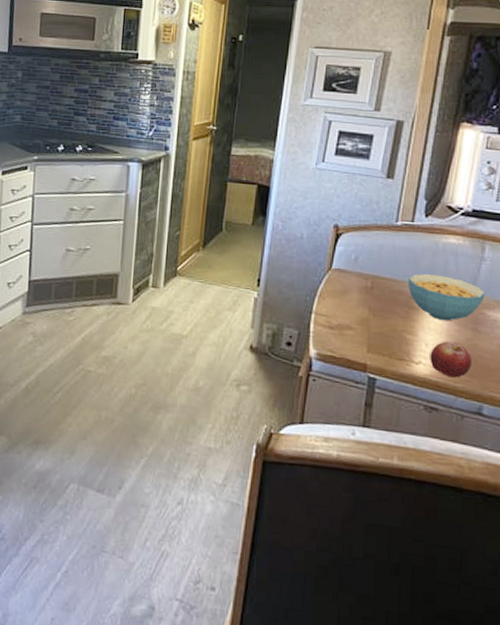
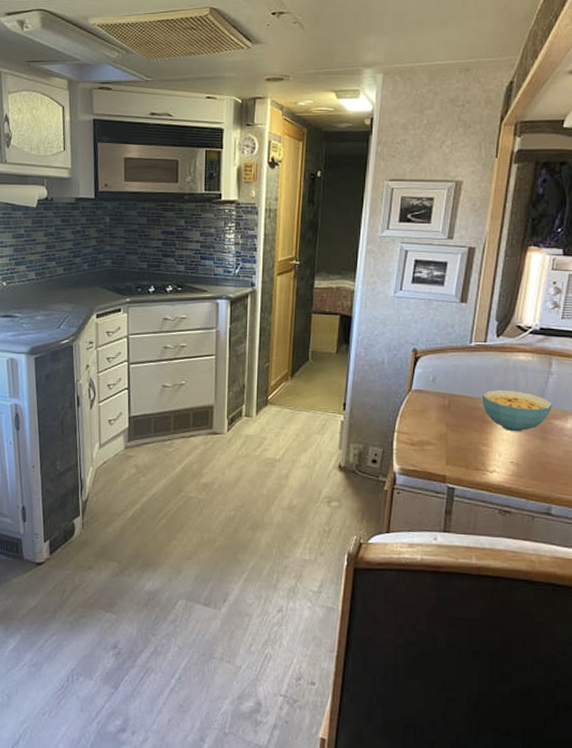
fruit: present [430,341,472,378] -> none [503,450,541,483]

